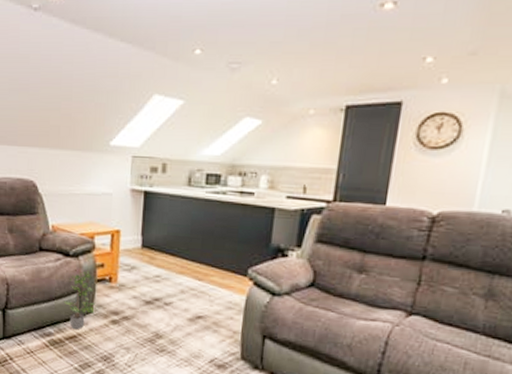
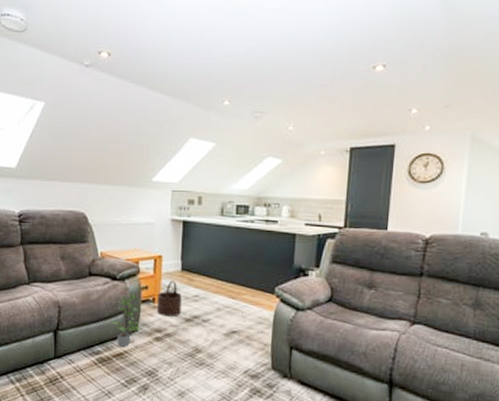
wooden bucket: none [114,258,142,298] -> present [157,281,182,317]

